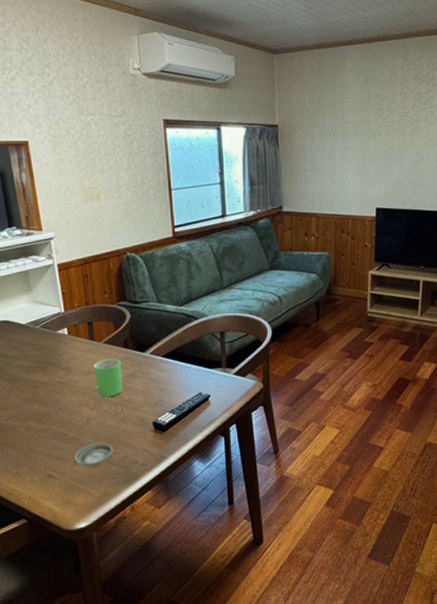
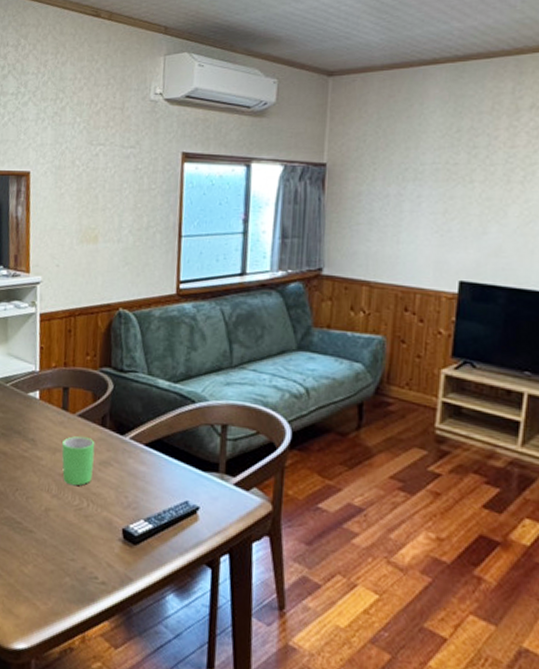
saucer: present [73,442,114,467] -> none [23,540,71,572]

